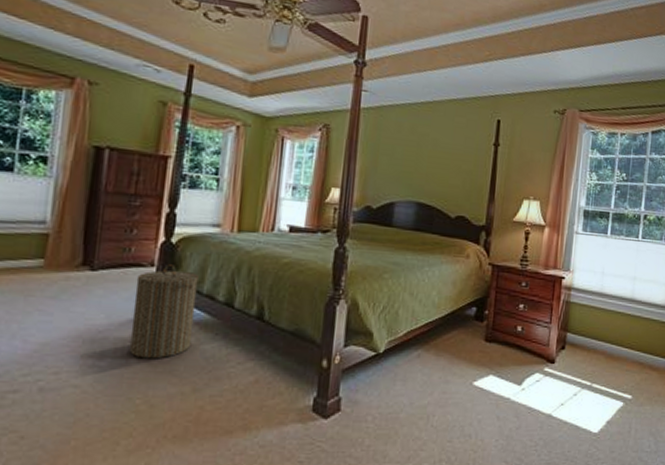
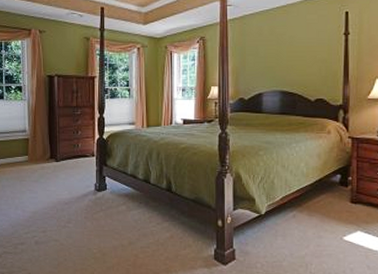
laundry hamper: present [129,264,199,359] -> none [84,154,125,222]

